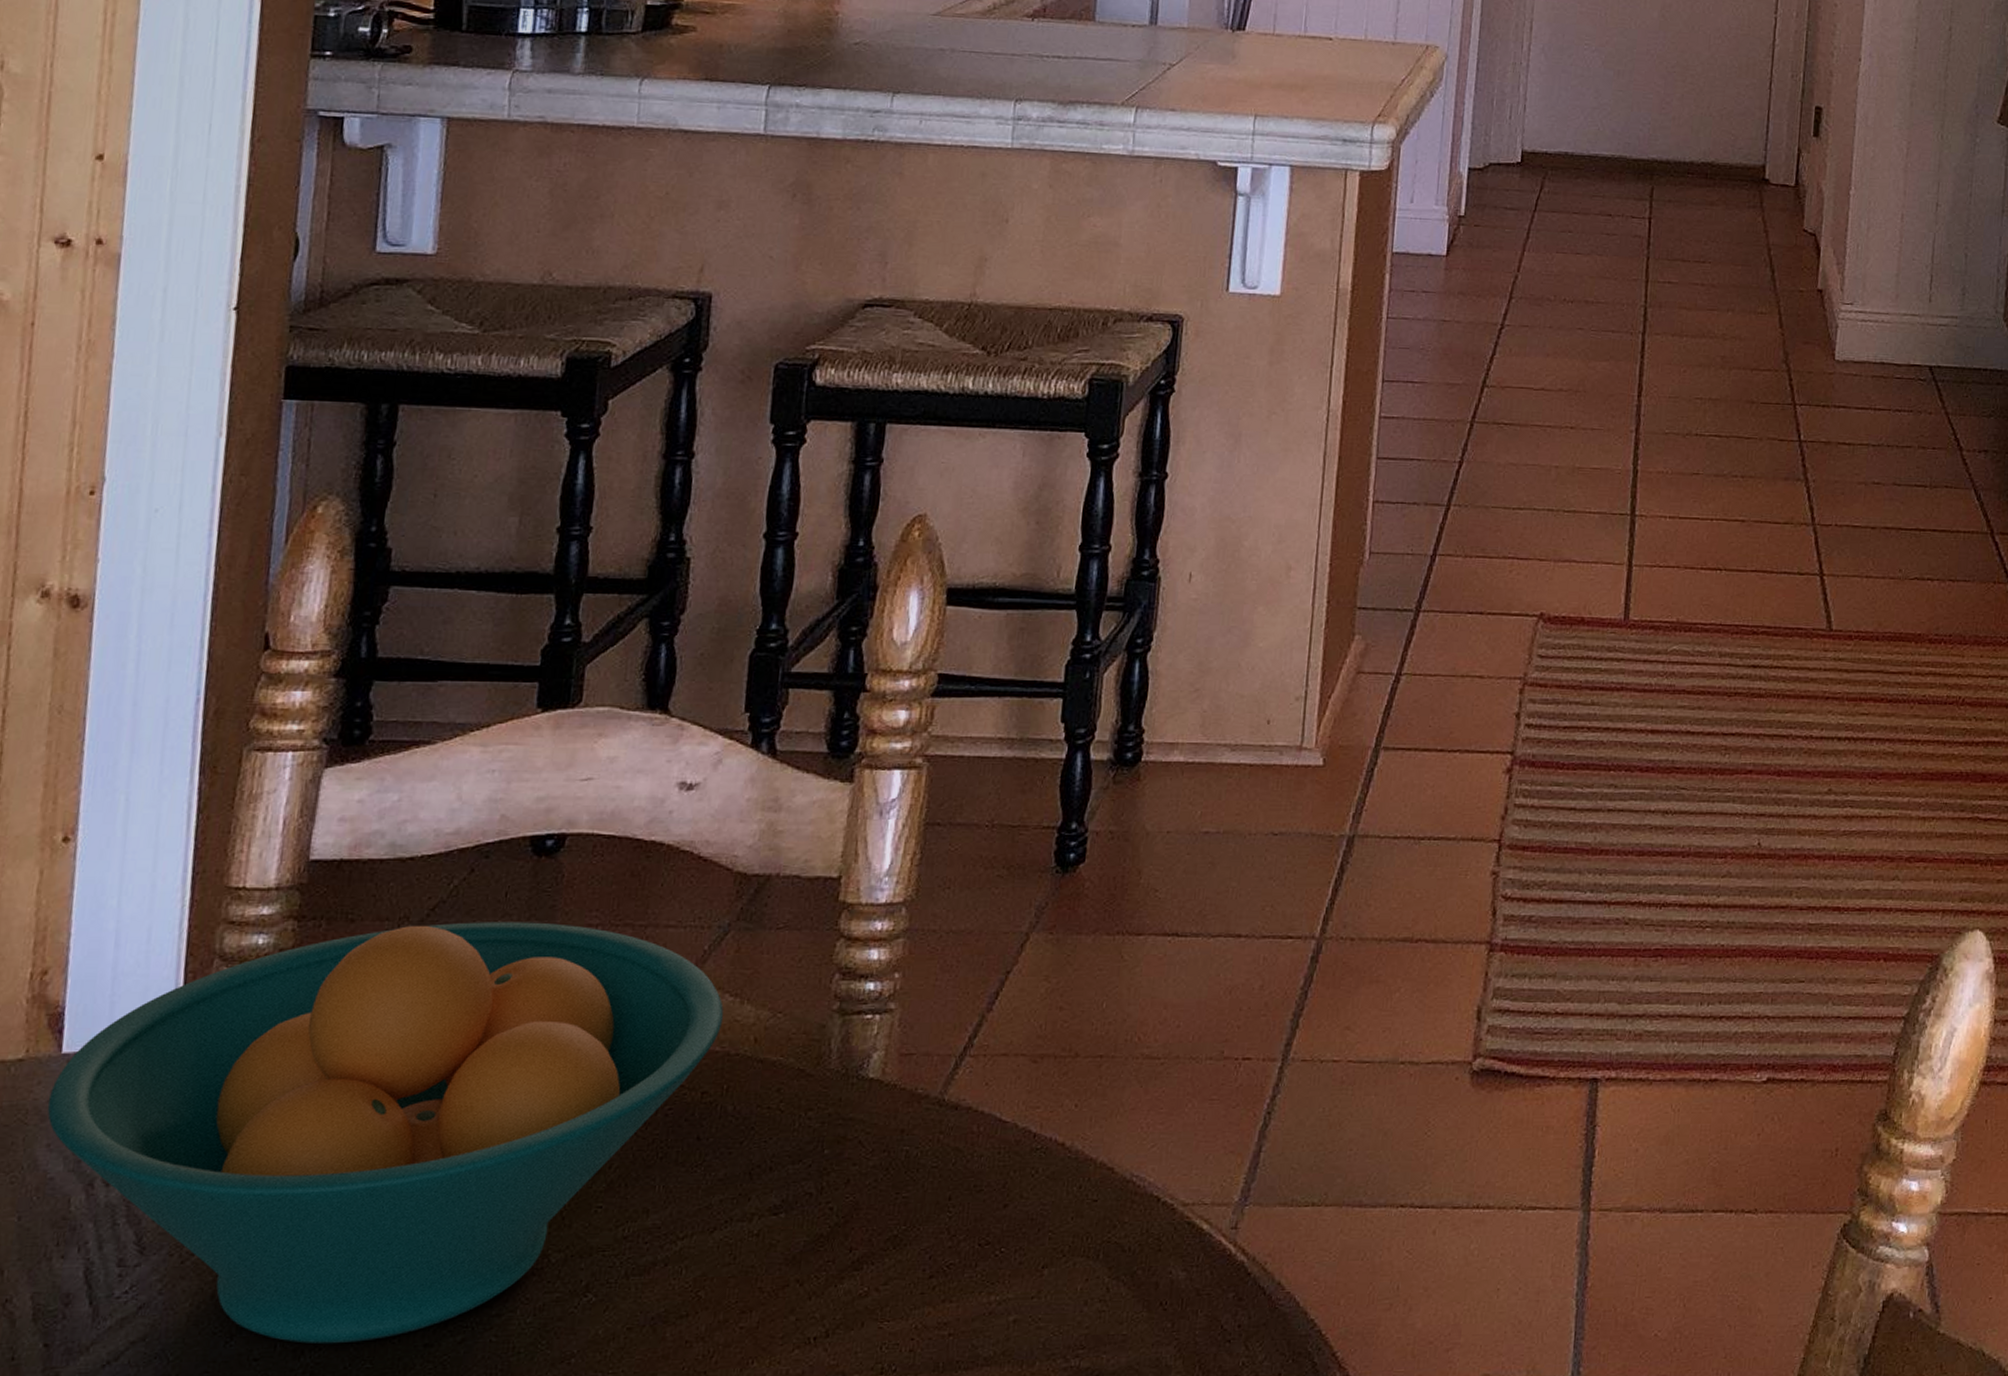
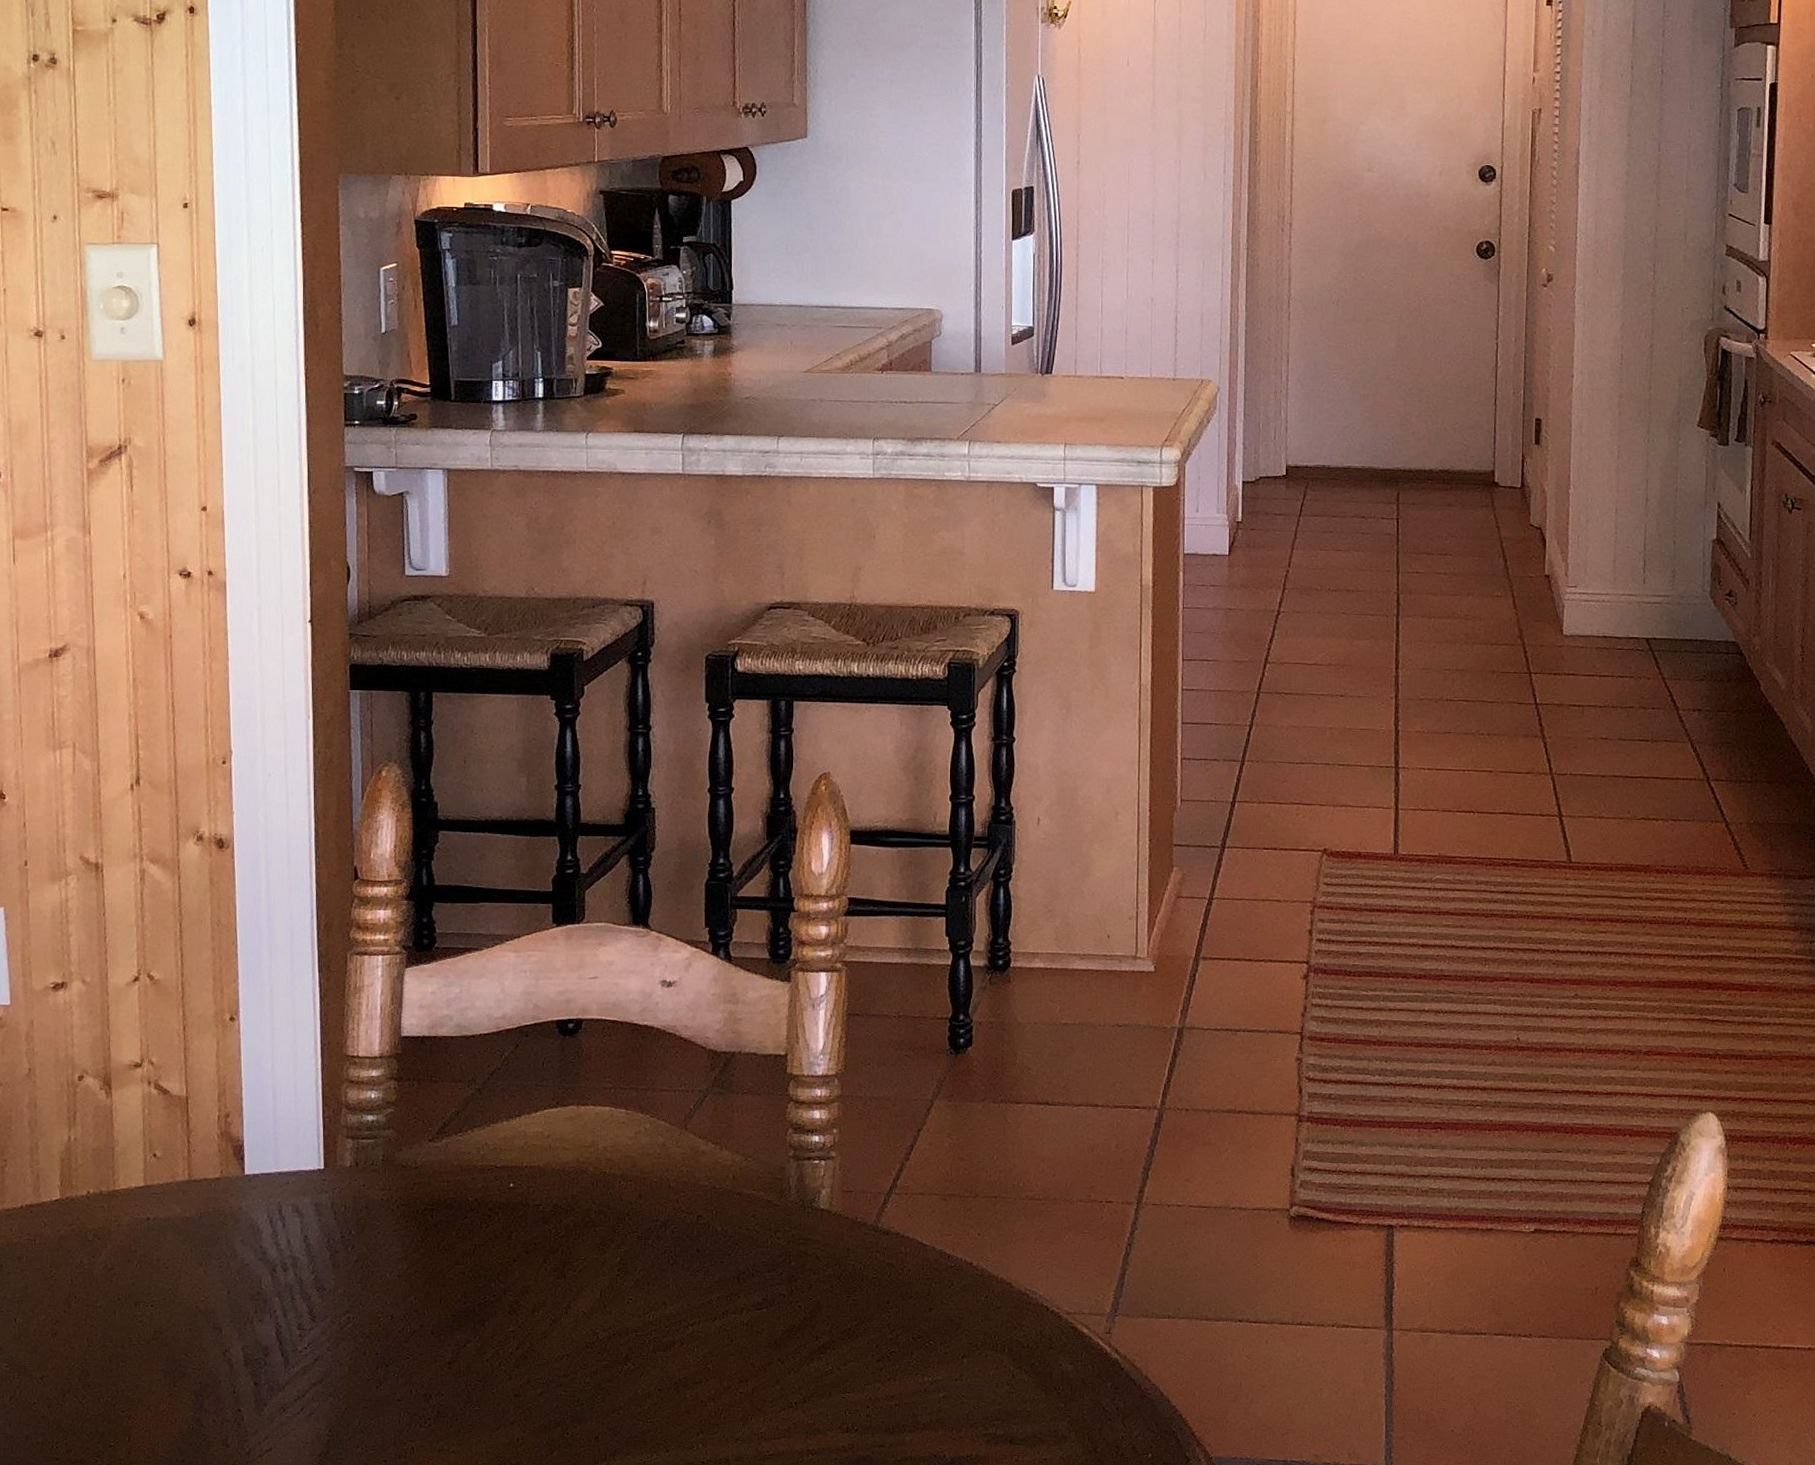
fruit bowl: present [47,922,724,1345] -> none [239,1084,709,1392]

